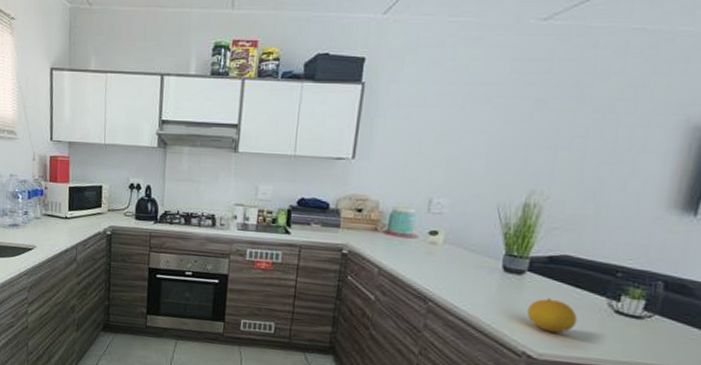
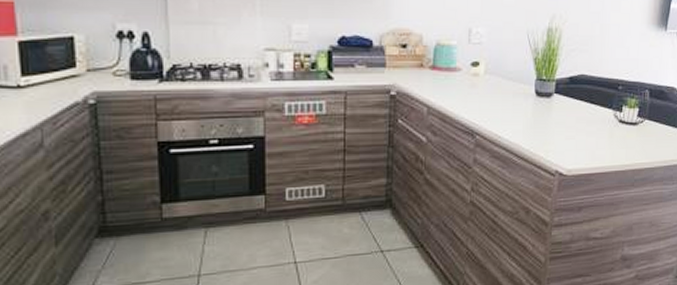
fruit: present [527,298,578,333] -> none [557,117,594,148]

